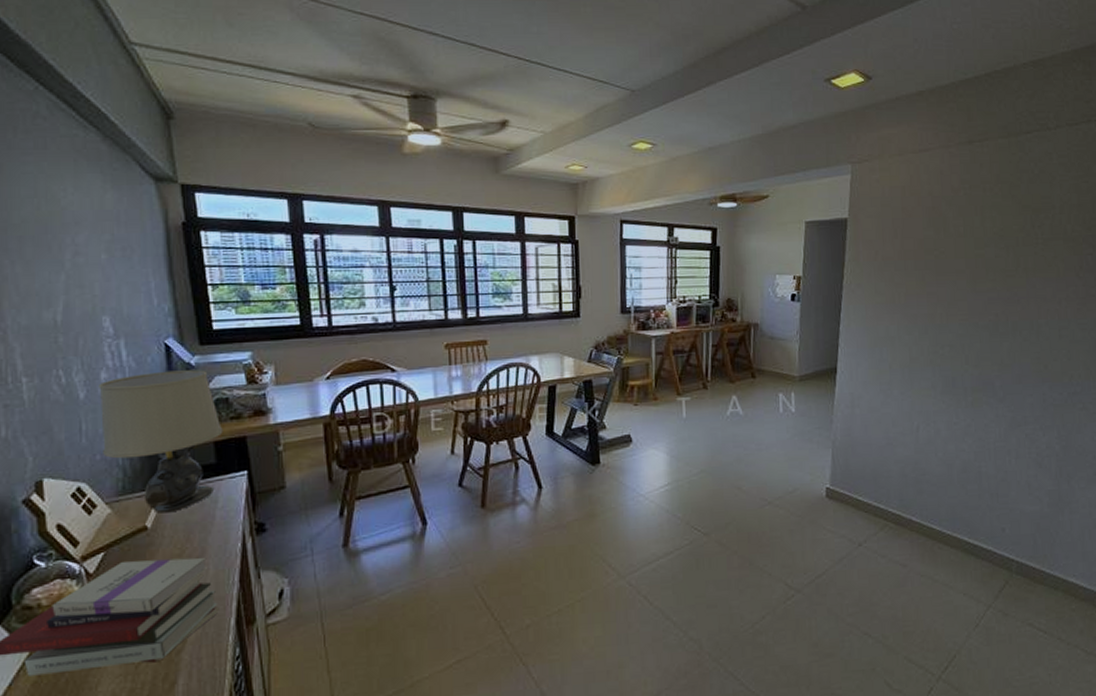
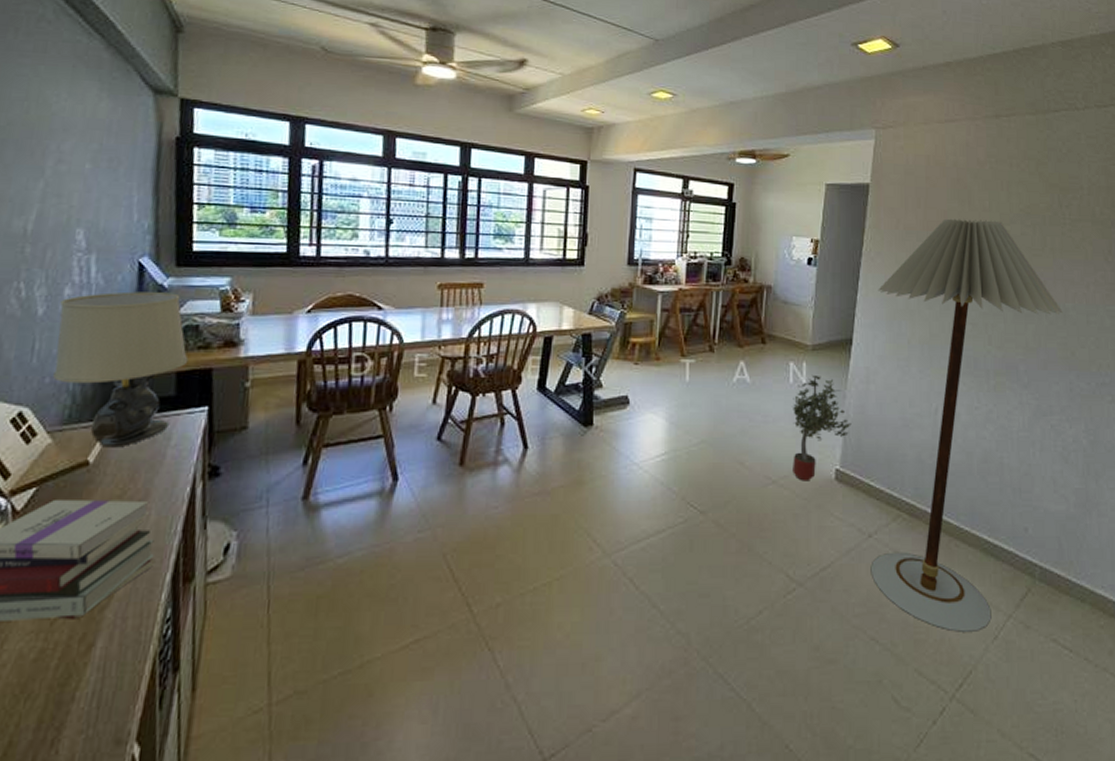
potted tree: none [782,403,839,501] -> present [791,374,852,481]
floor lamp: none [859,245,1036,623] -> present [870,218,1063,632]

